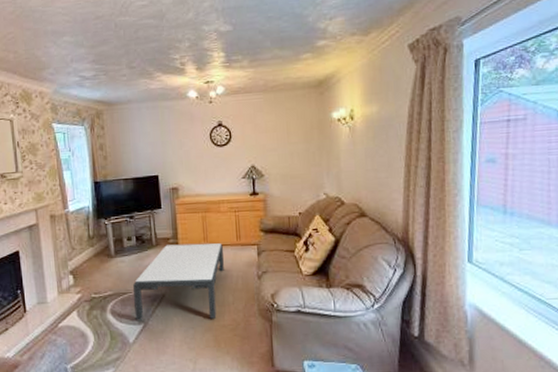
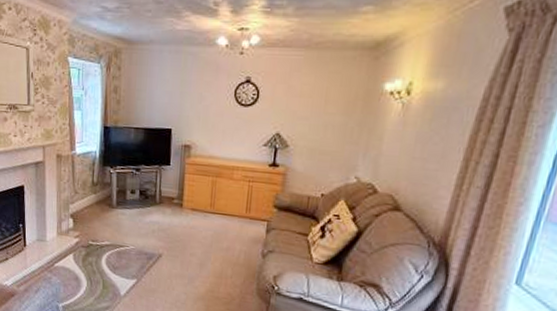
coffee table: present [133,243,224,320] -> none [129,204,231,289]

